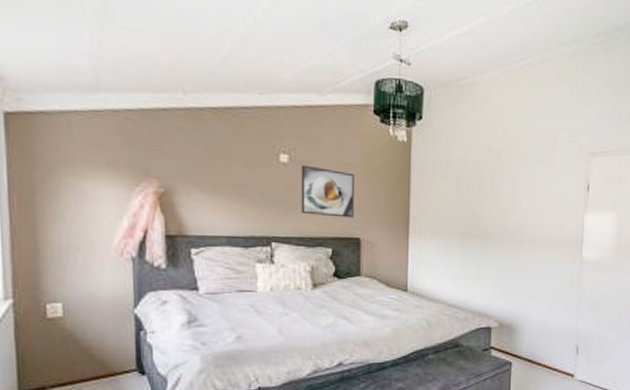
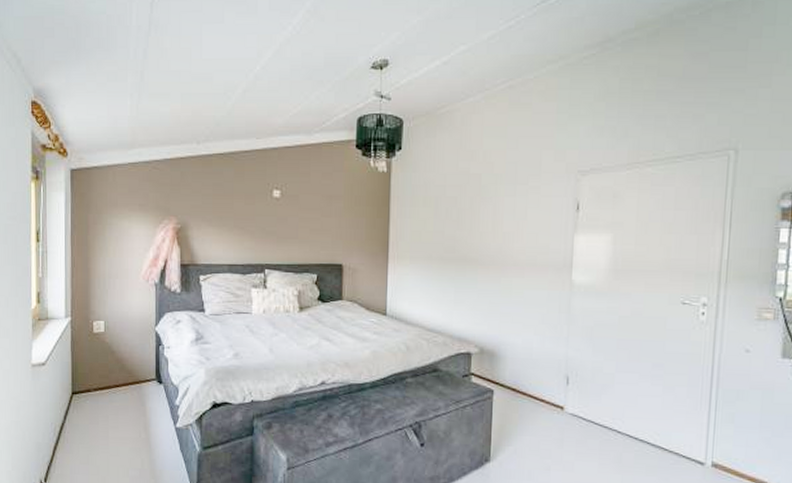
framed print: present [301,165,354,218] -> none [290,199,338,246]

